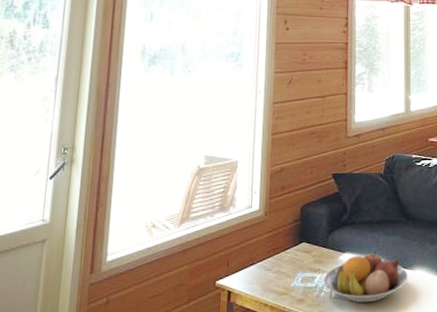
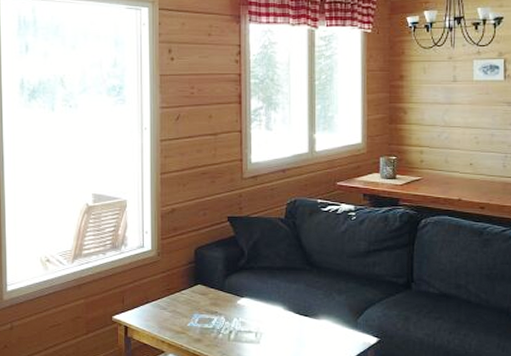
fruit bowl: present [324,250,409,303] -> none [221,297,313,348]

